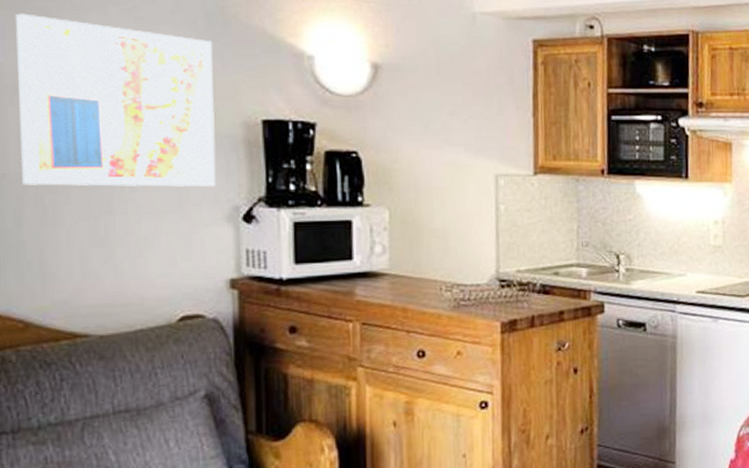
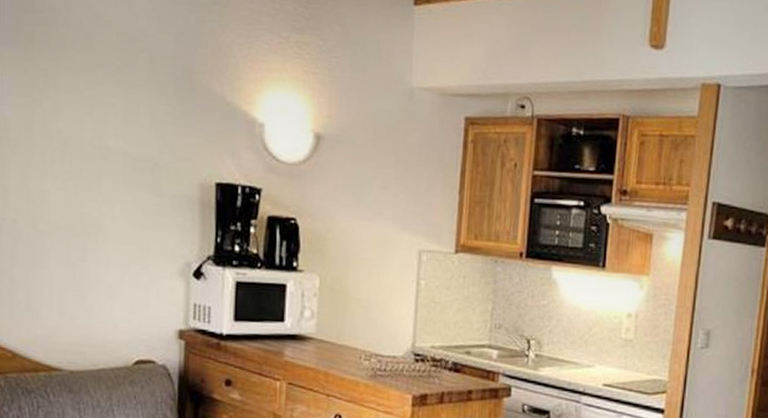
wall art: present [16,13,216,187] -> none [18,73,179,243]

